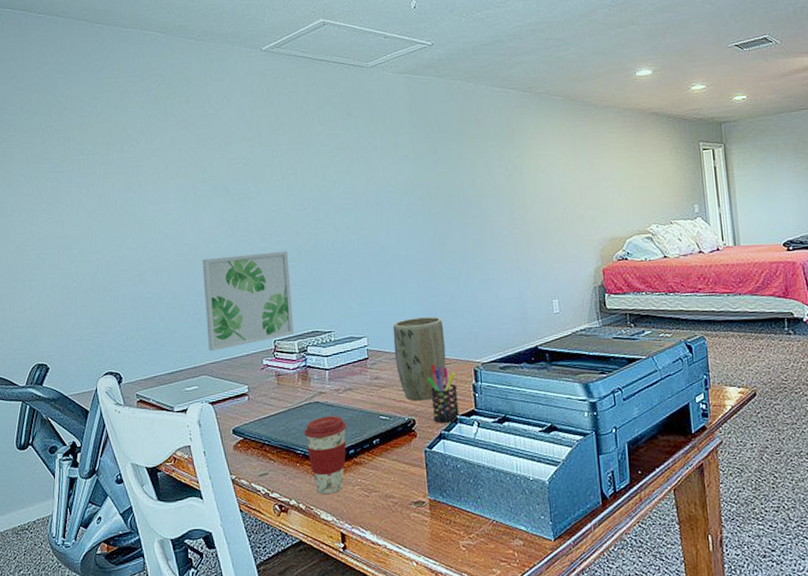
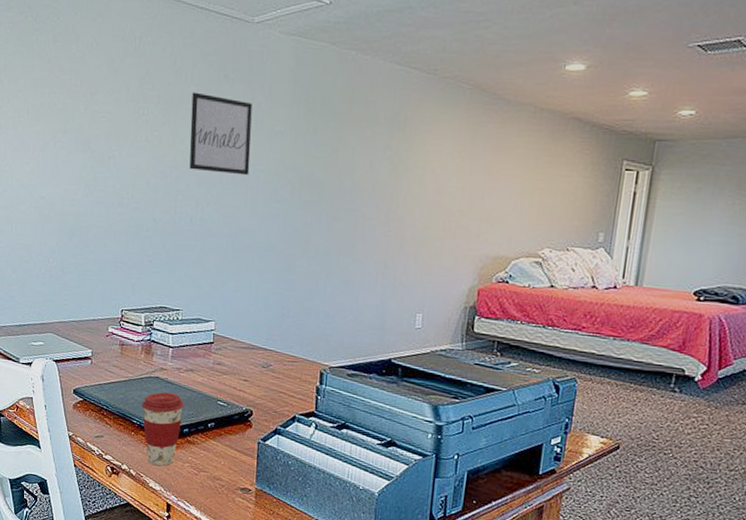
wall art: present [202,251,295,352] -> none [56,216,145,311]
wall art: none [320,131,381,199] -> present [189,92,253,176]
plant pot: present [393,317,446,401] -> none [240,309,295,395]
pen holder: present [427,364,460,423] -> none [270,359,300,420]

